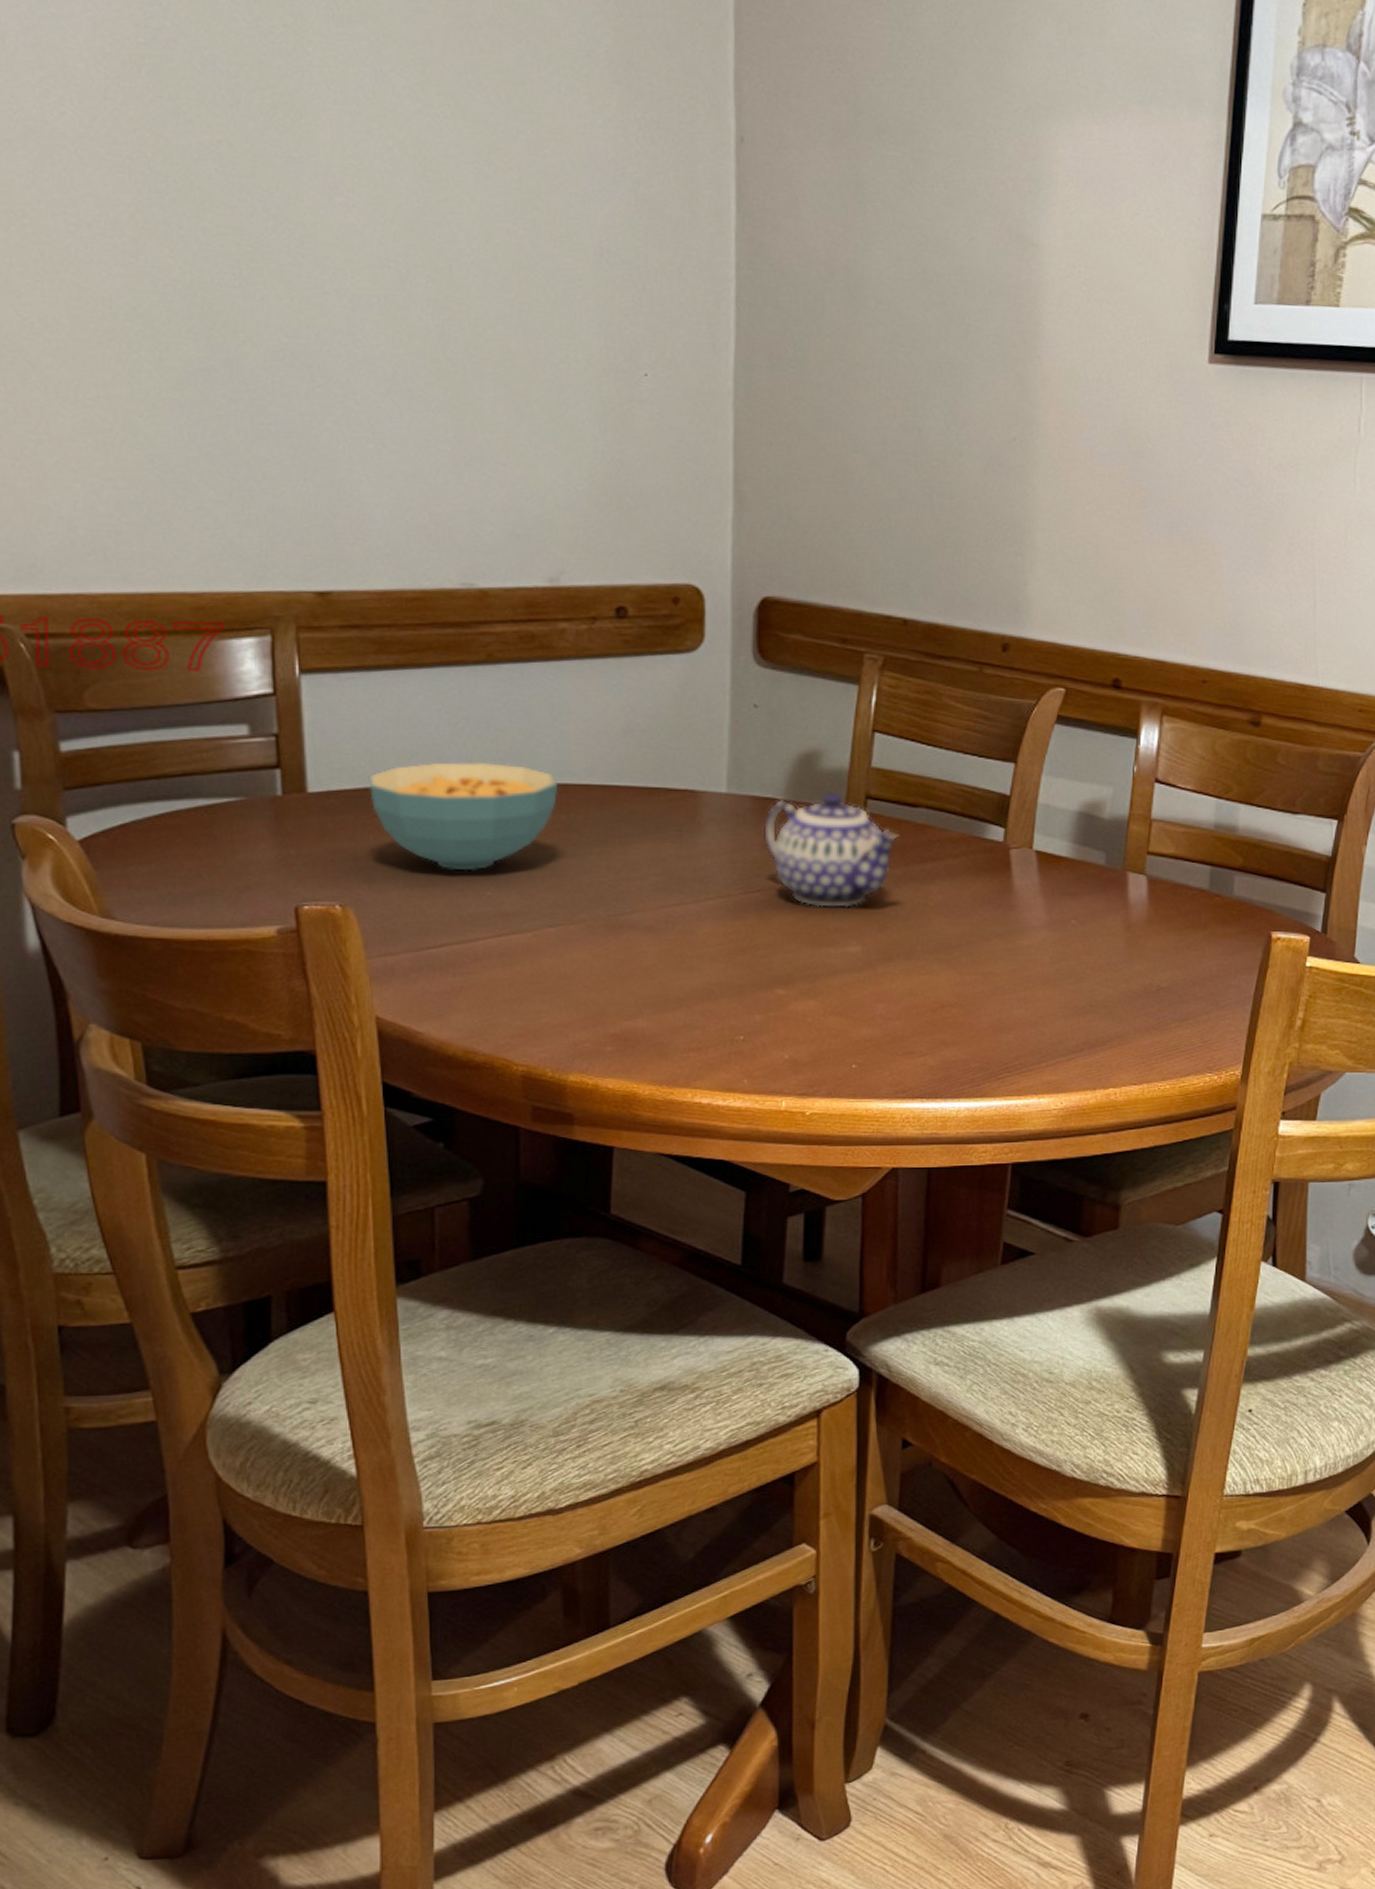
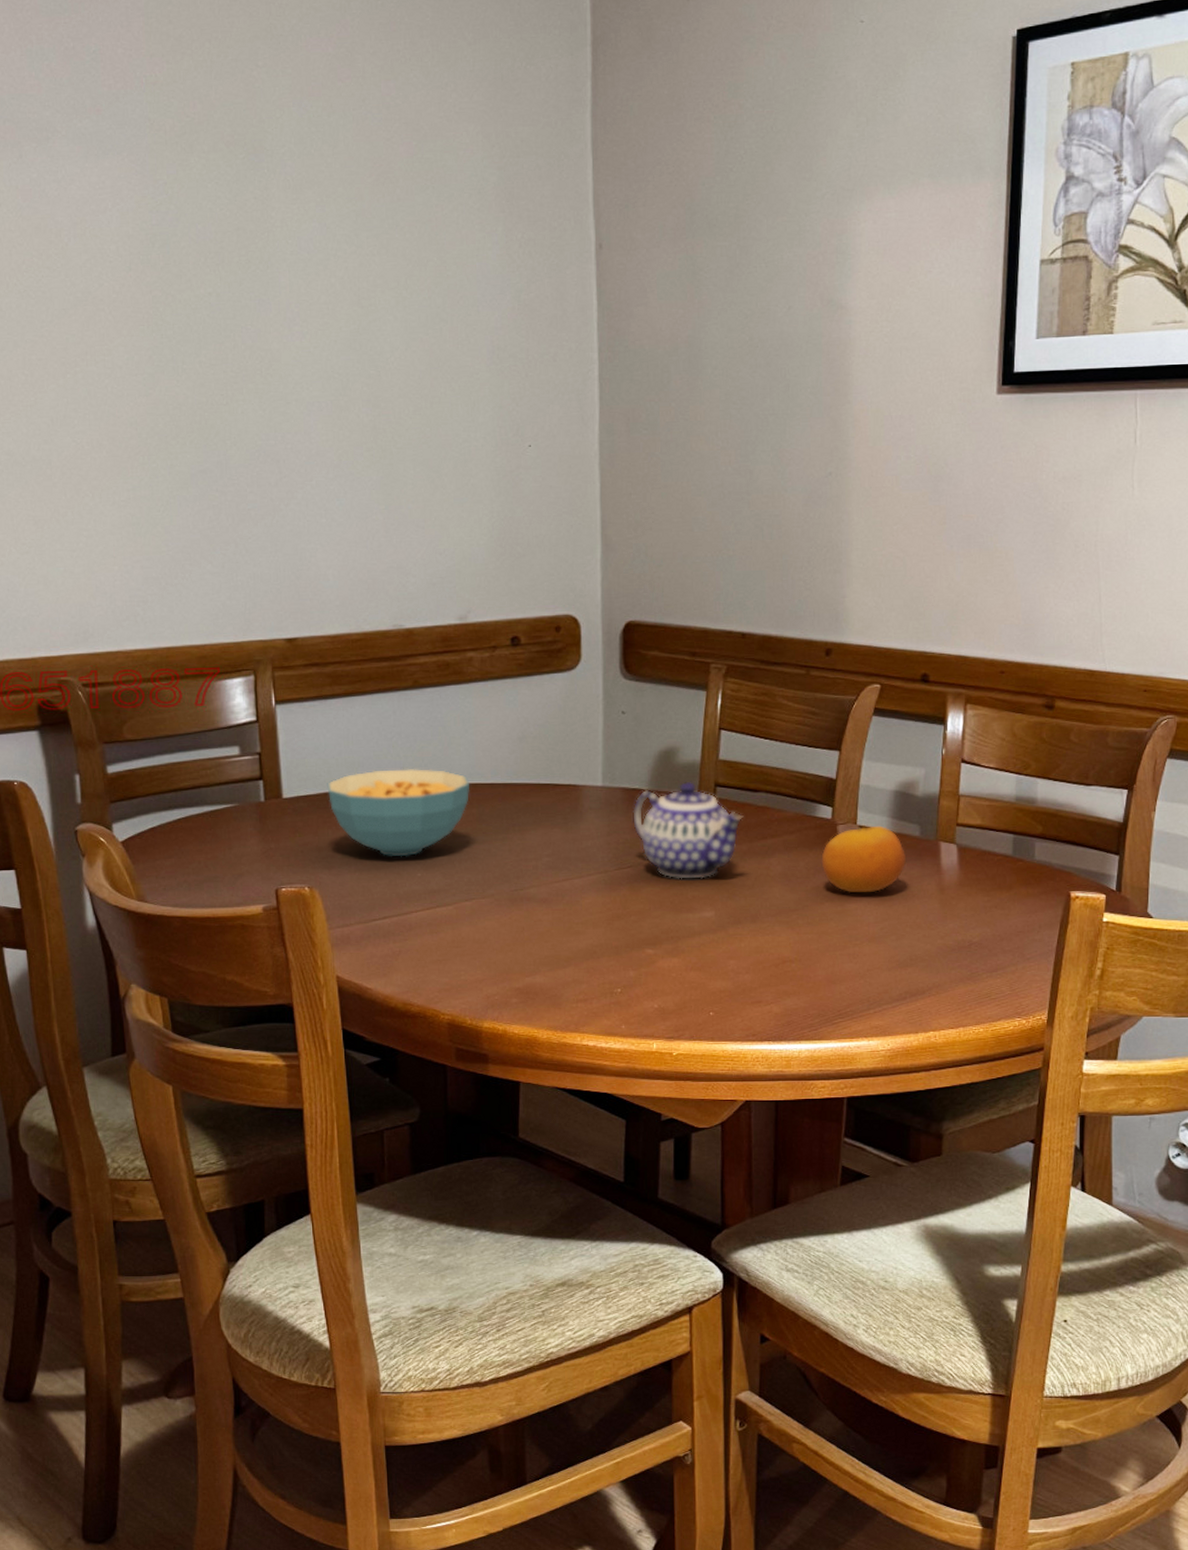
fruit: none [990,851,1088,929] -> present [821,825,906,894]

